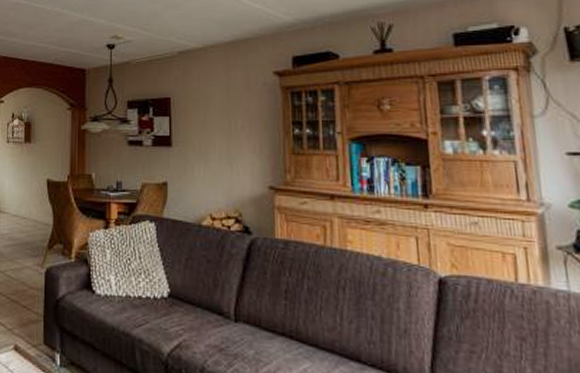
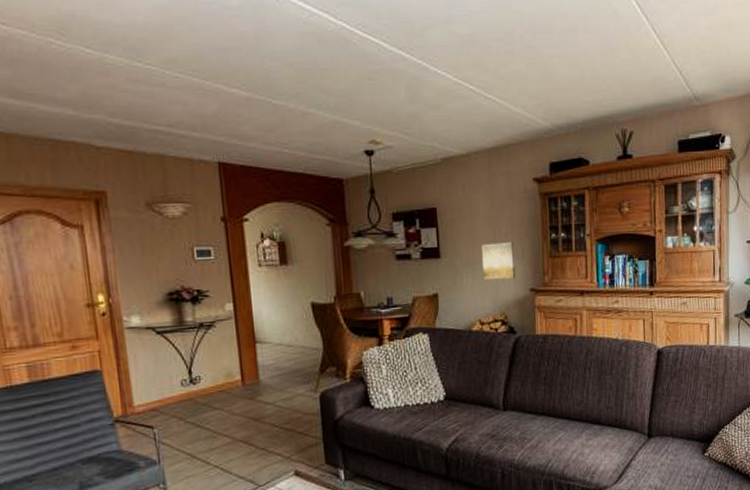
wall art: none [214,135,253,174] -> present [481,242,516,280]

